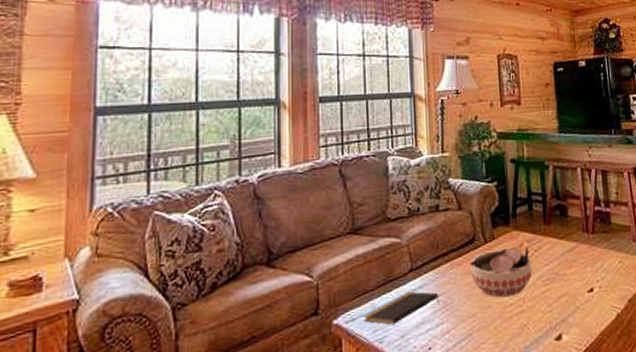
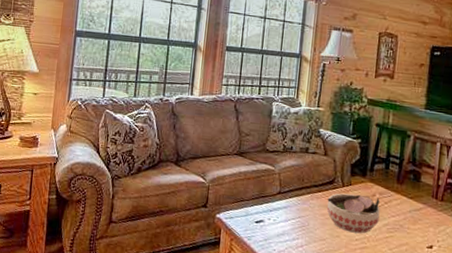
notepad: present [364,291,439,325] -> none [239,208,299,230]

